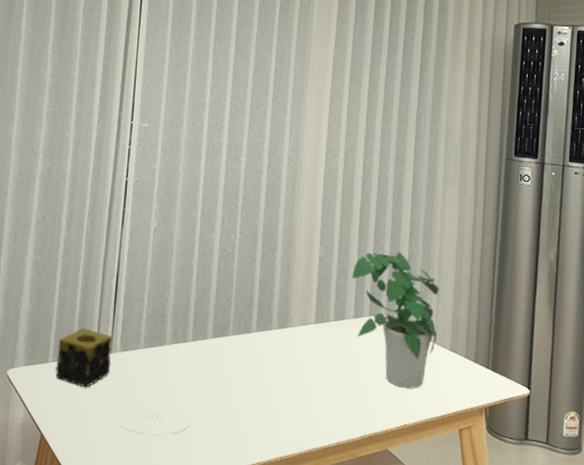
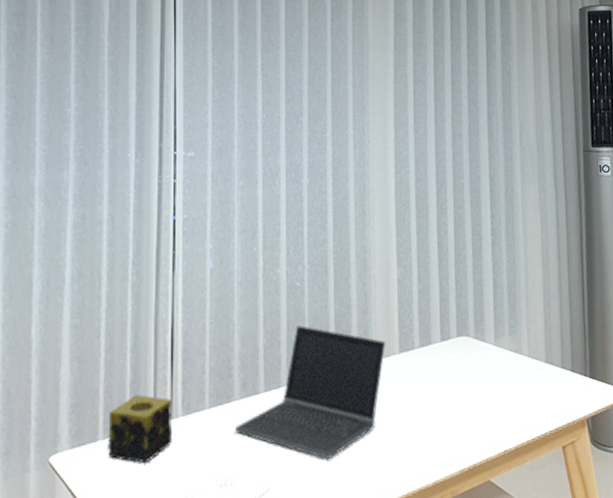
laptop computer: none [164,287,304,408] -> present [235,325,386,459]
potted plant: present [352,251,439,388] -> none [435,262,530,410]

